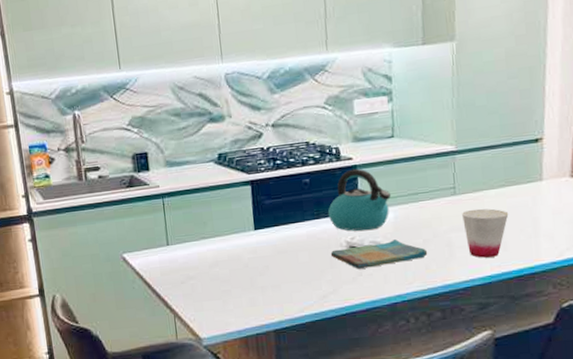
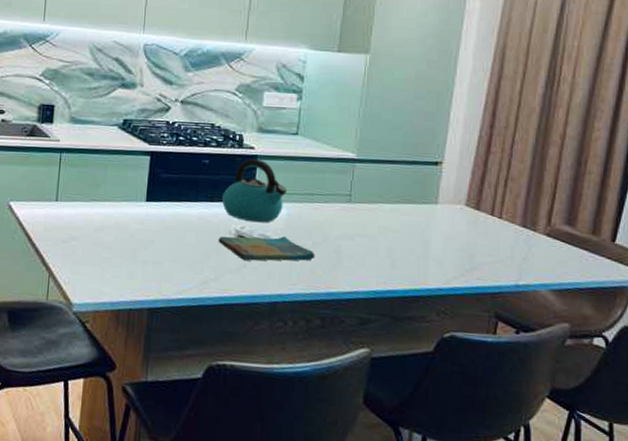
cup: present [462,208,509,258] -> none [354,220,401,273]

